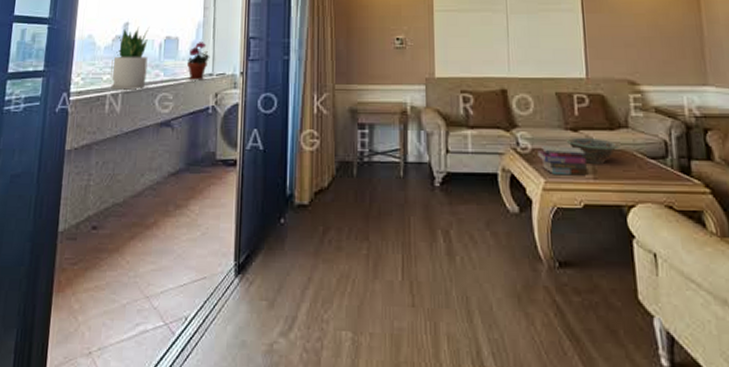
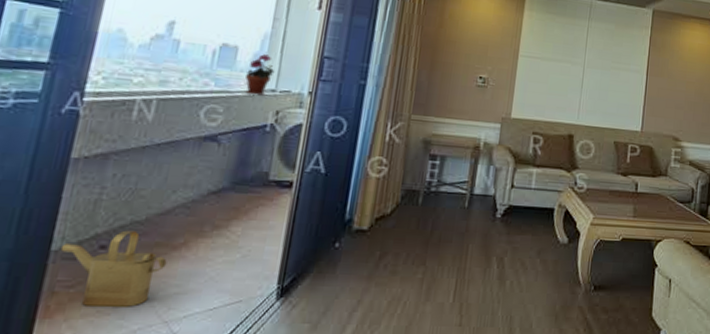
watering can: none [64,212,143,283] -> present [60,230,167,307]
planter: present [110,26,149,90] -> none [143,27,201,98]
books: present [538,146,588,176] -> none [591,186,630,214]
decorative bowl: present [566,137,619,165] -> none [616,180,658,206]

